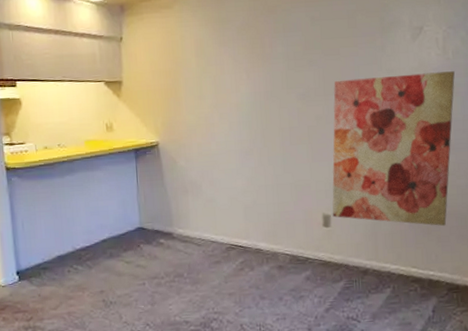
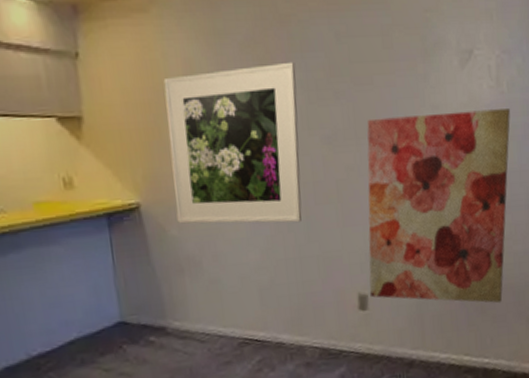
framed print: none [180,39,280,158] -> present [163,61,302,224]

